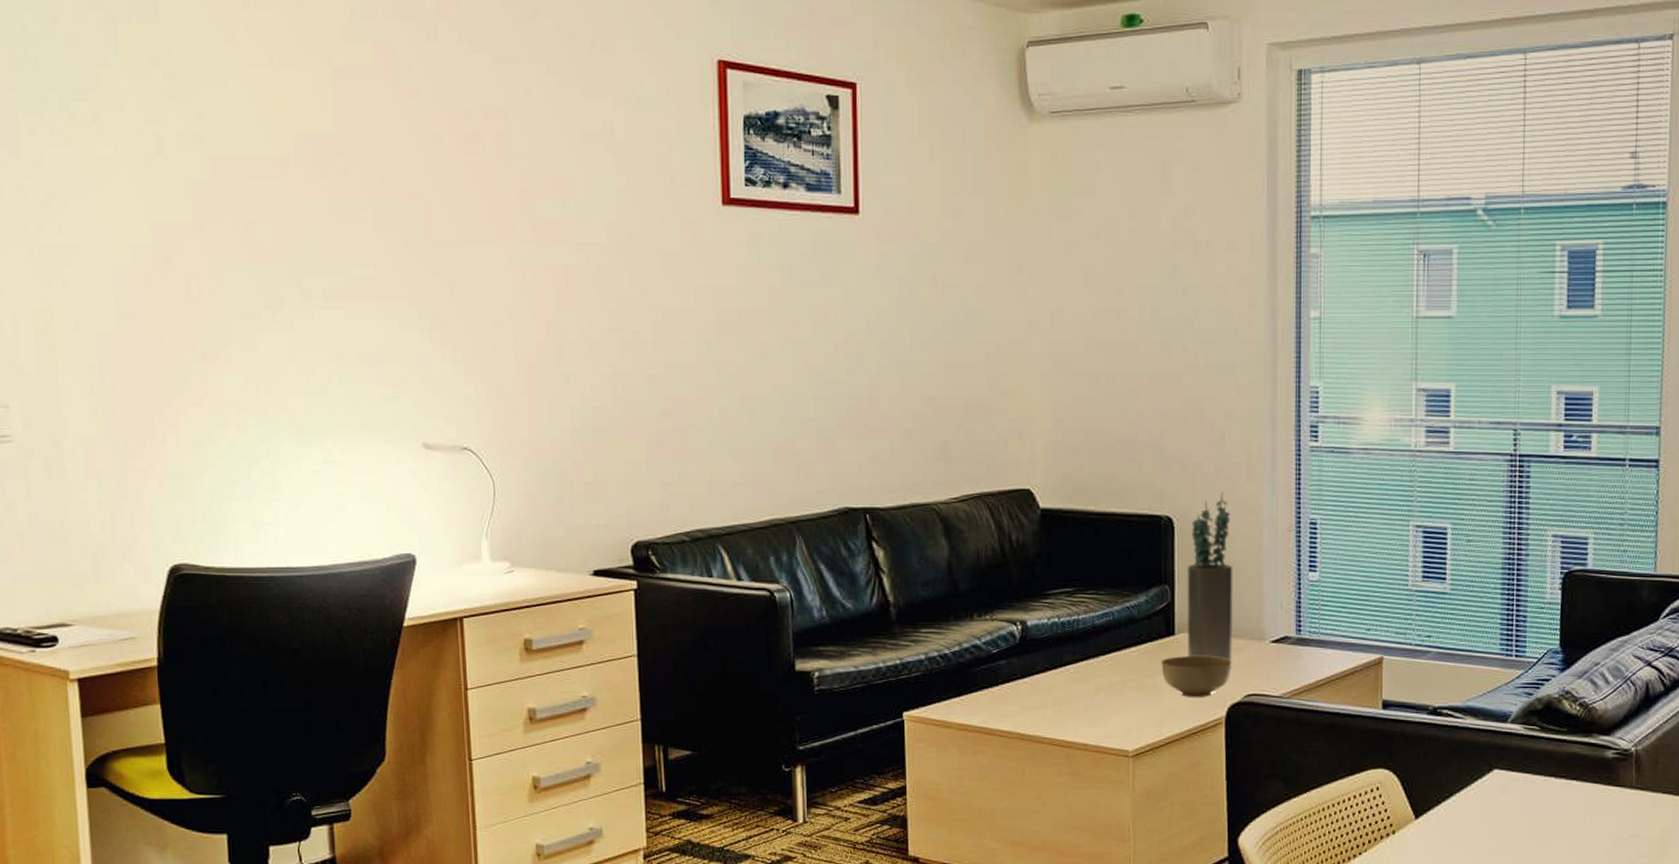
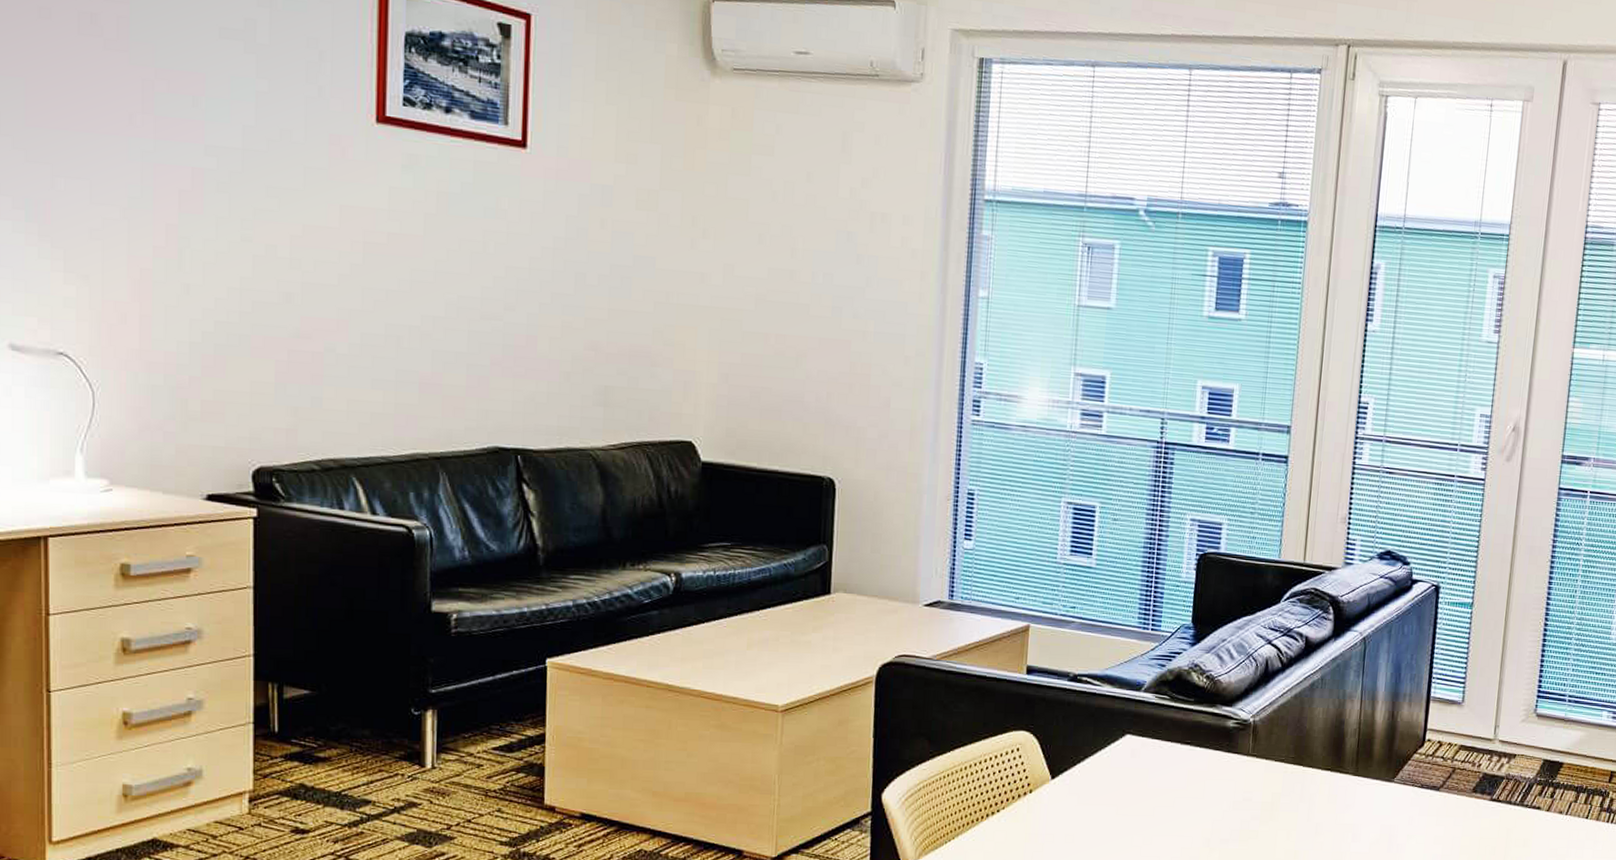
bowl: present [1161,656,1232,697] -> none [815,615,885,656]
vase: present [1187,492,1233,662] -> none [842,457,892,623]

